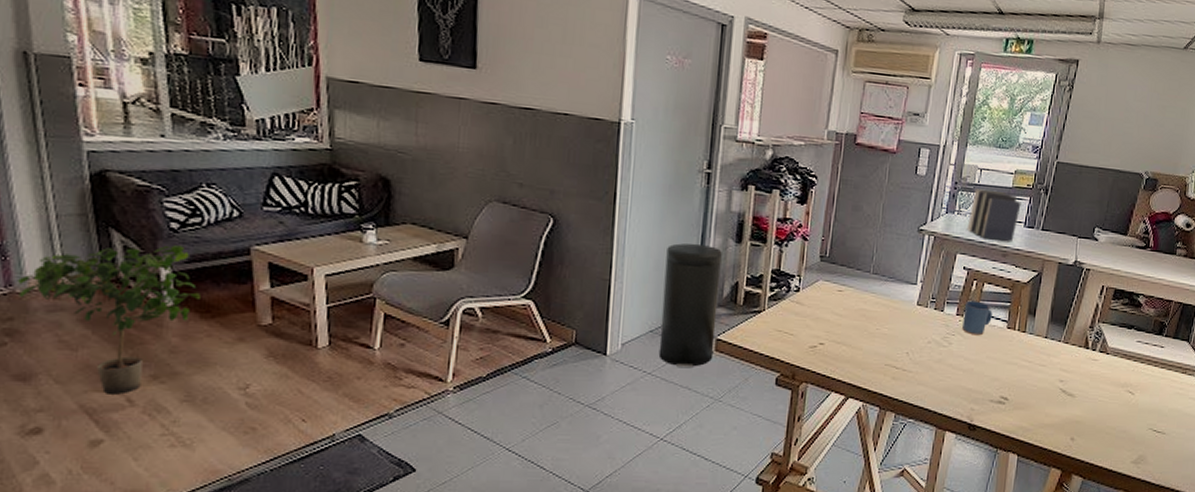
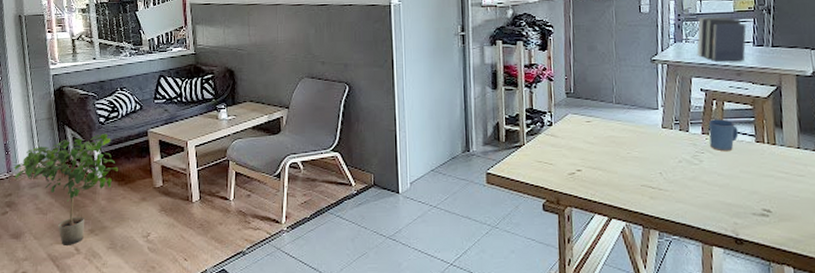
pedal bin: present [658,243,722,367] -> none [437,94,486,199]

